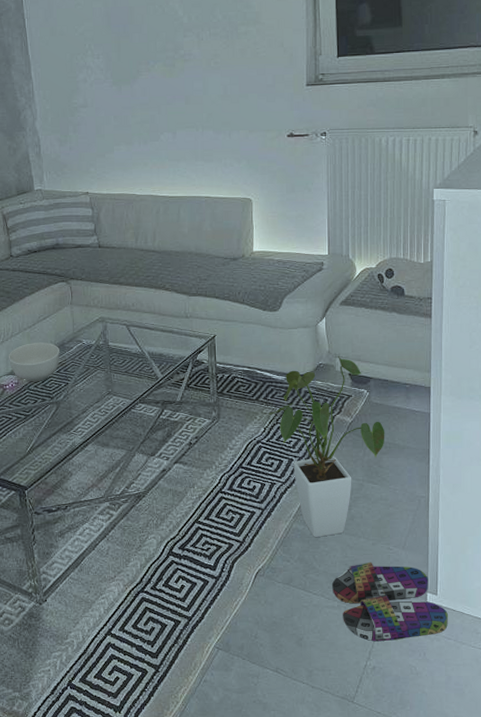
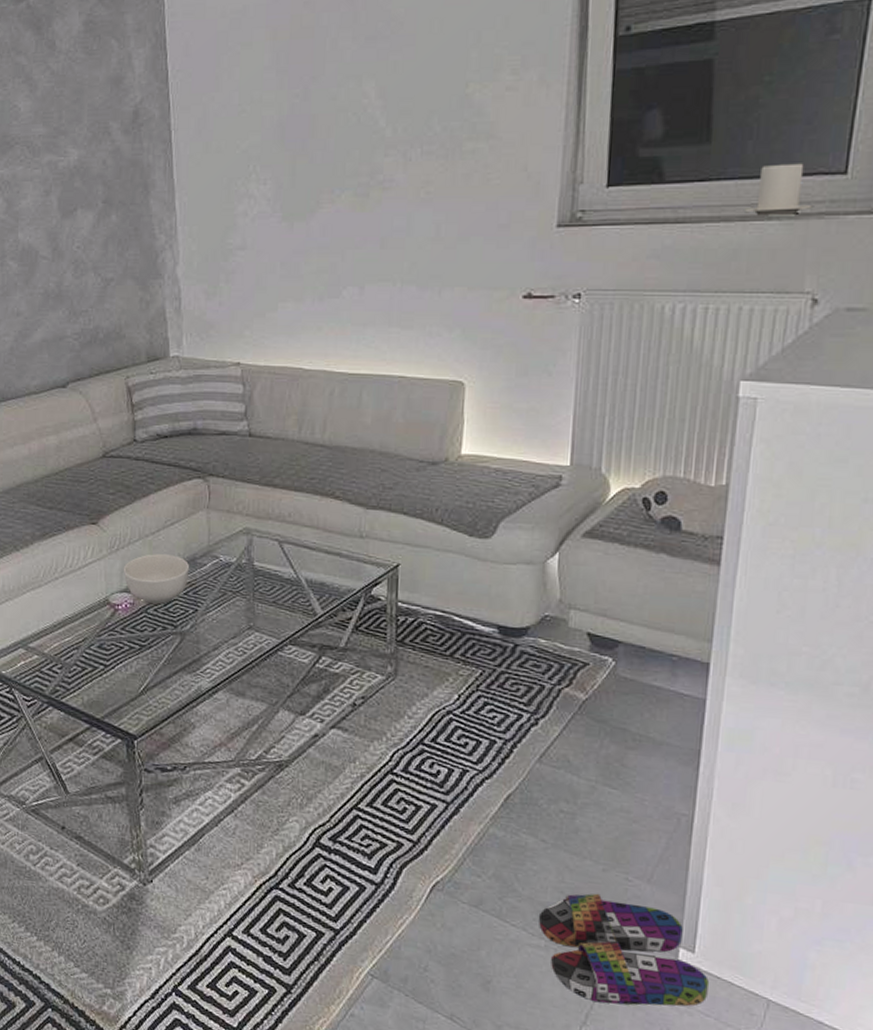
house plant: present [268,356,385,538] -> none [466,607,635,851]
candle: none [427,39,469,76] -> present [745,163,812,216]

